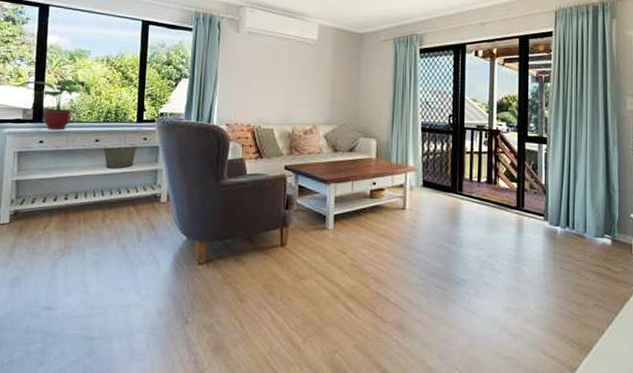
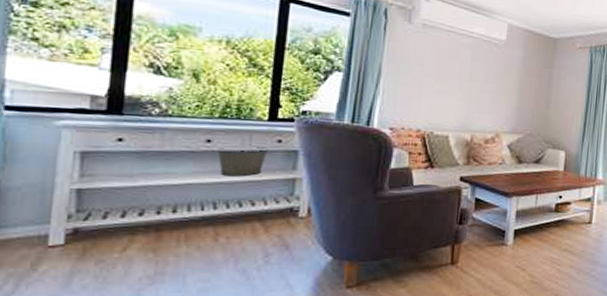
potted plant: present [16,79,91,130] -> none [80,59,201,126]

